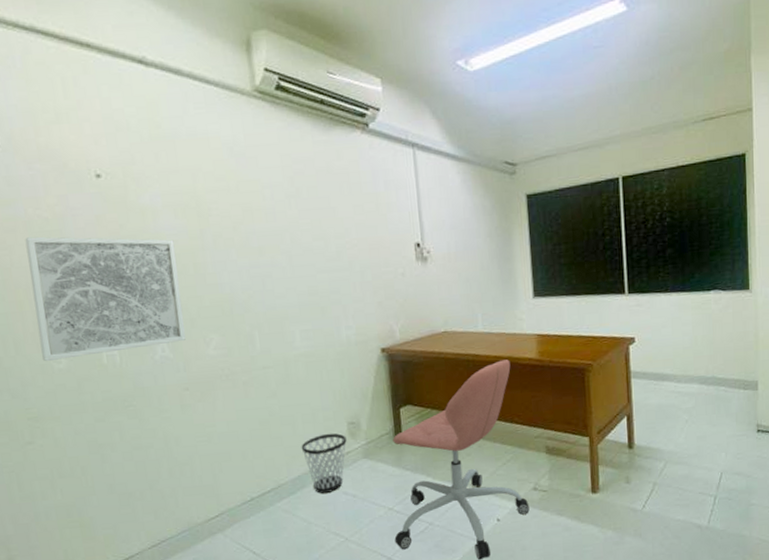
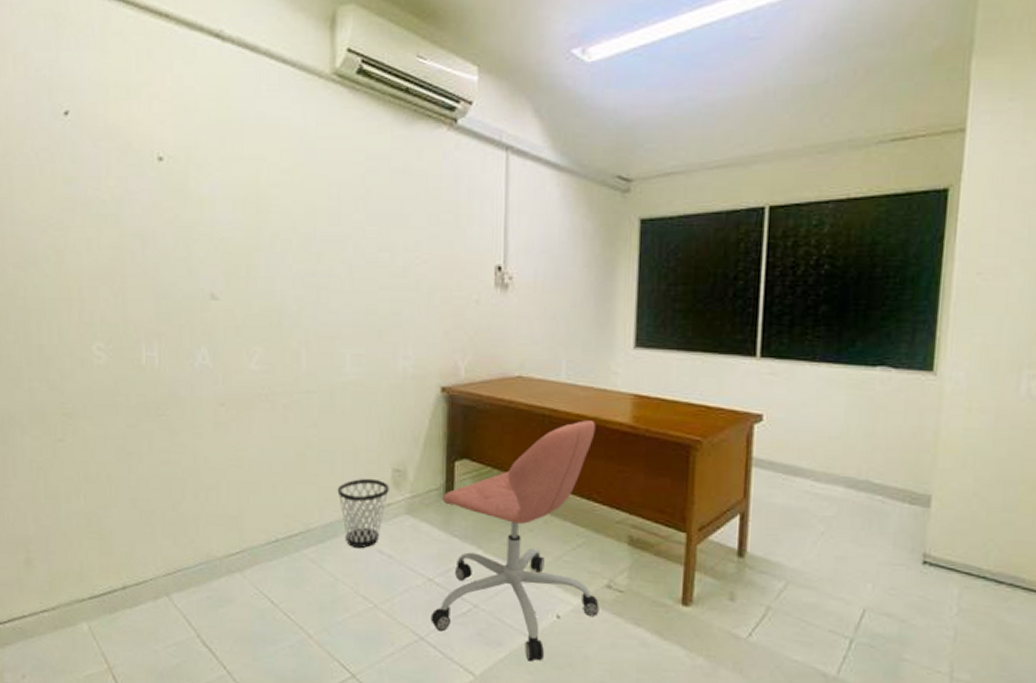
wall art: present [25,236,186,361] -> none [81,219,229,355]

